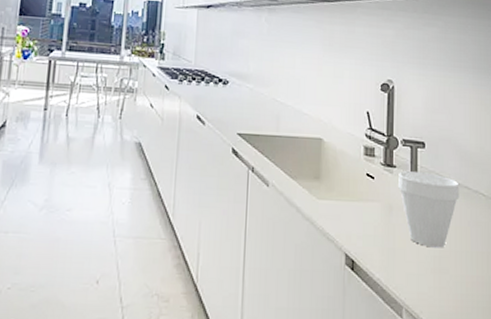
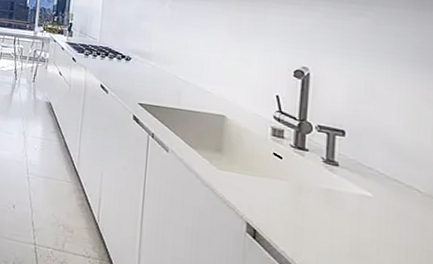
cup: present [397,171,460,248] -> none [309,155,387,236]

